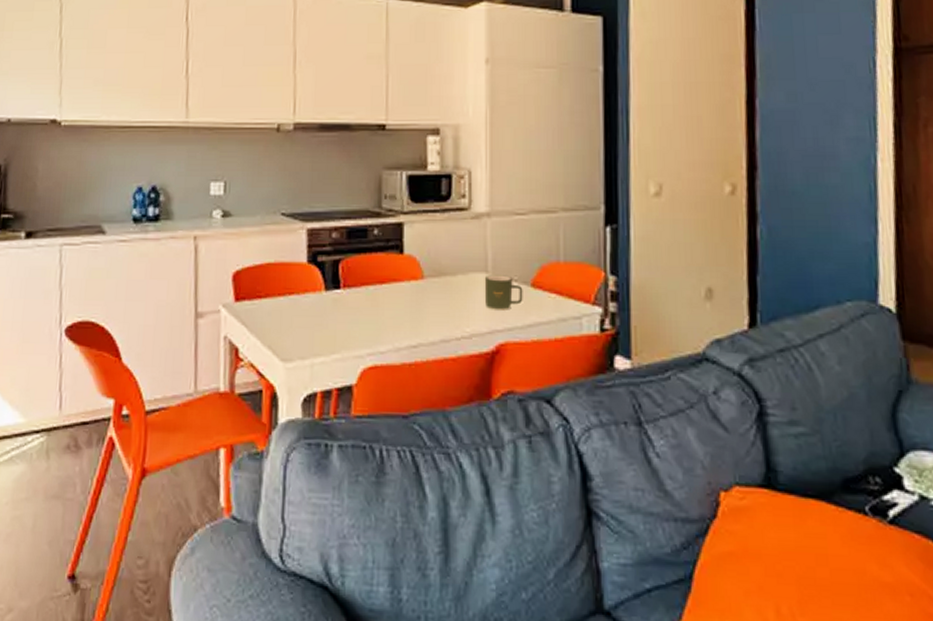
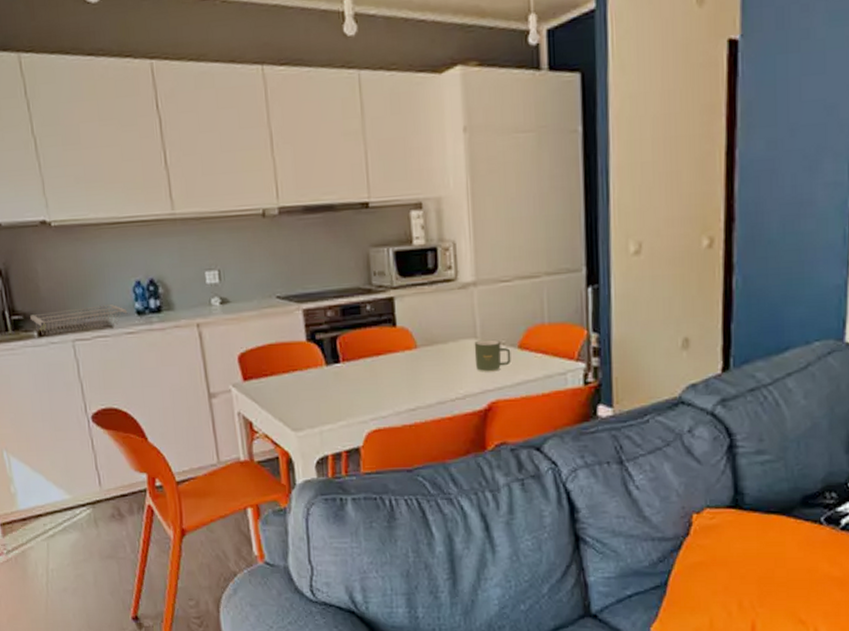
dish rack: none [21,209,124,237] -> present [30,304,128,335]

